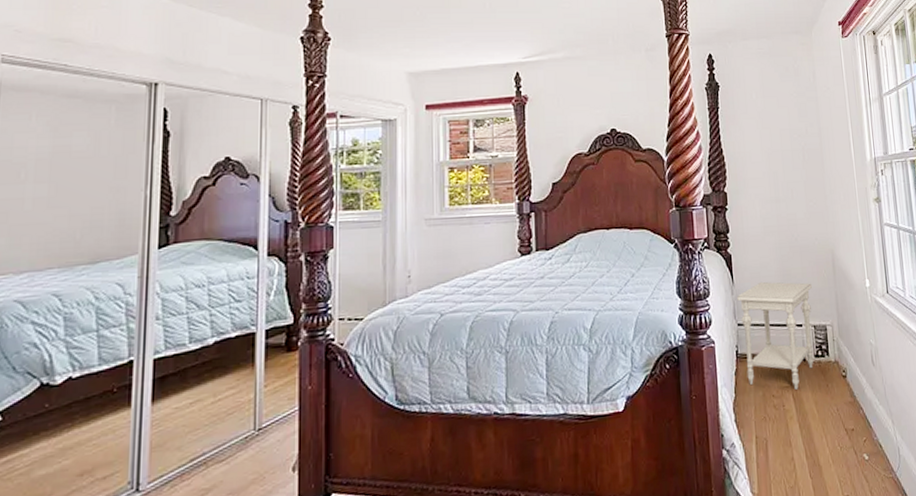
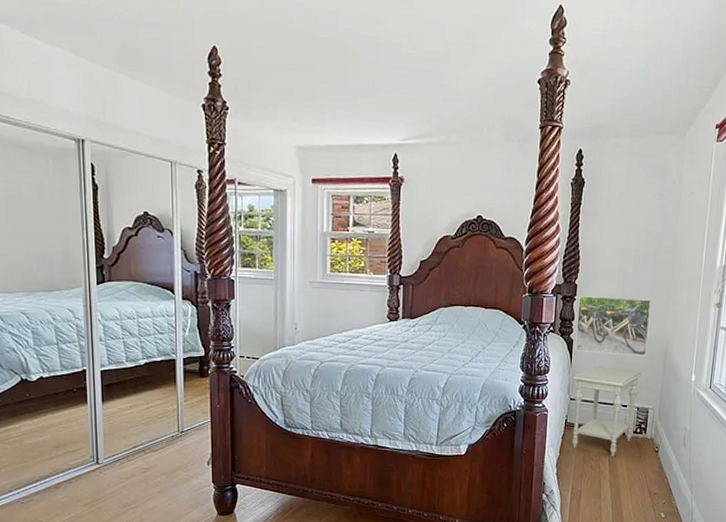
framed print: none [730,201,813,268] -> present [575,296,652,356]

